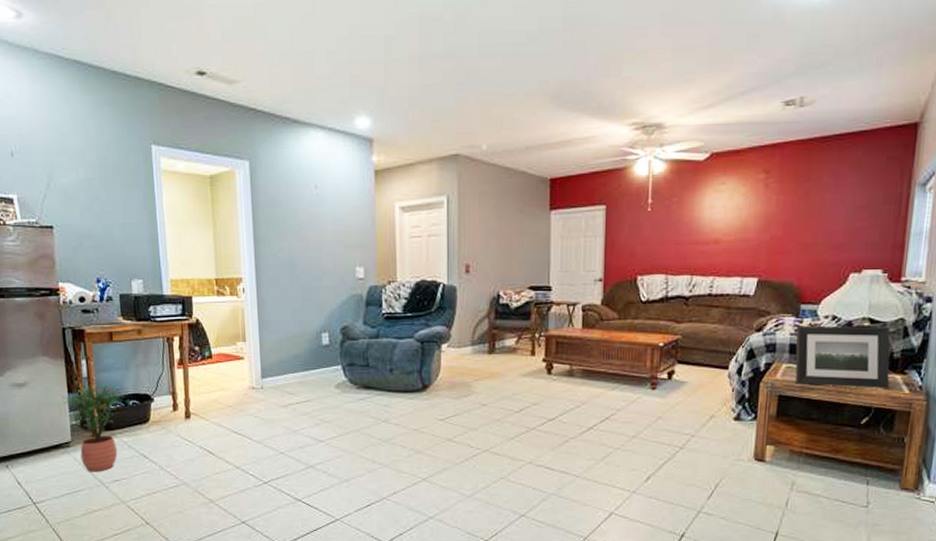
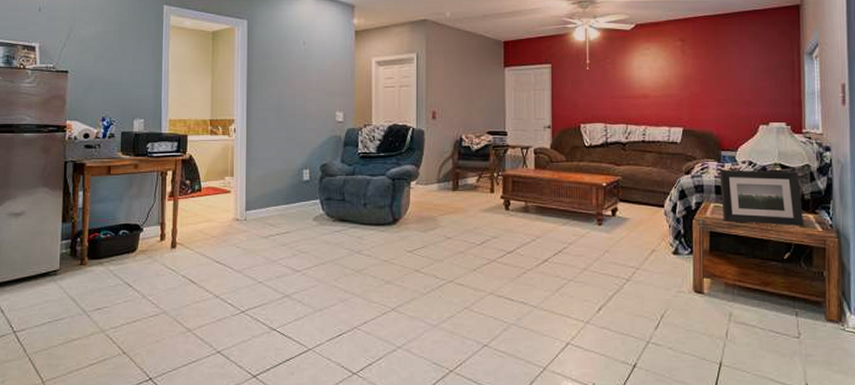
potted plant: present [62,384,131,472] -> none [56,215,121,300]

